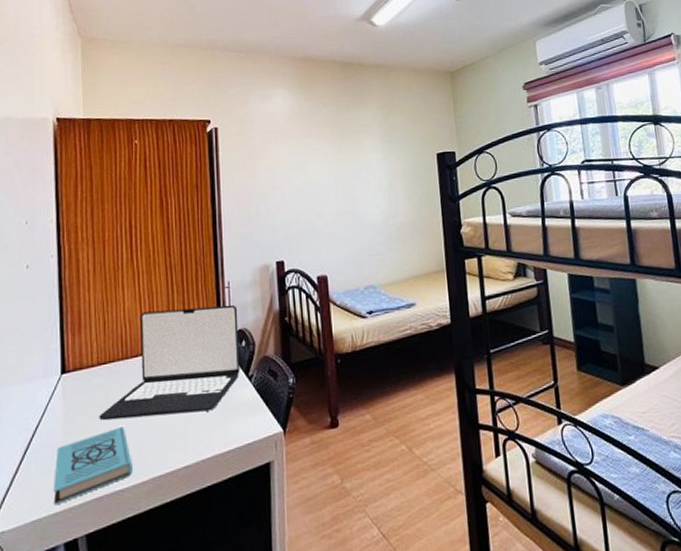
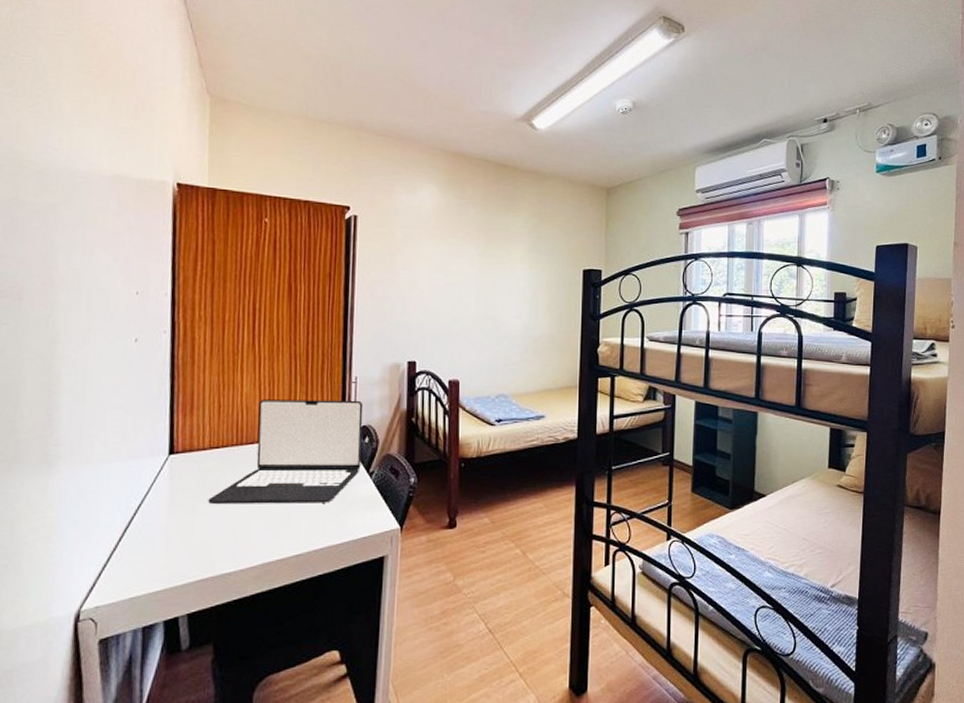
book: present [53,426,133,506] -> none [154,512,241,584]

